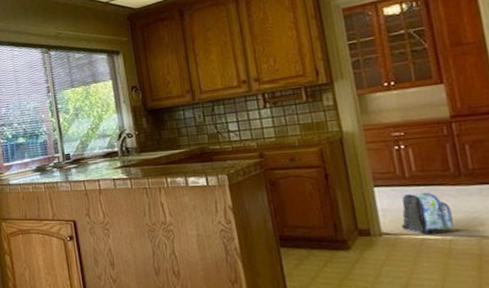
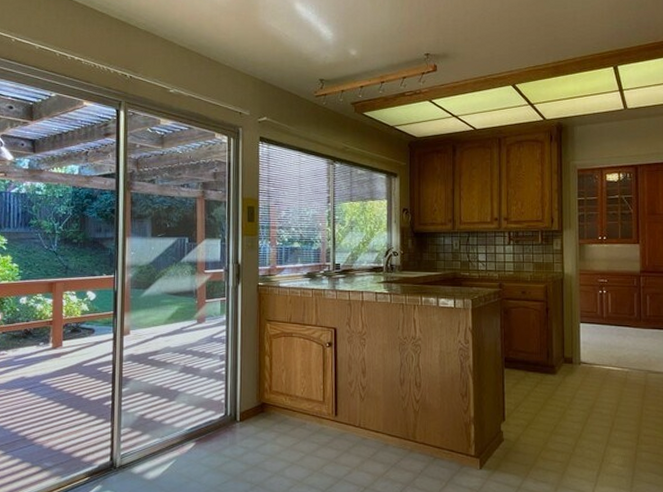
backpack: present [400,192,454,235] -> none [594,331,631,366]

